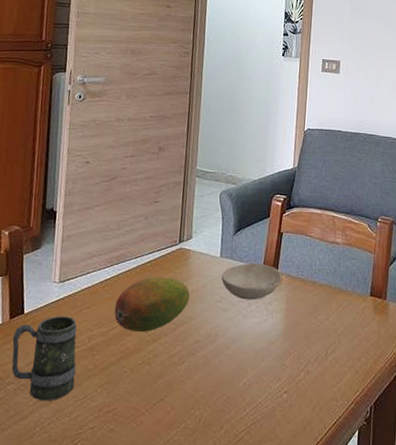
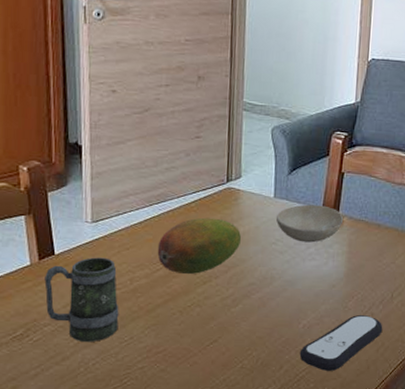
remote control: none [239,372,318,432] -> present [299,314,383,371]

